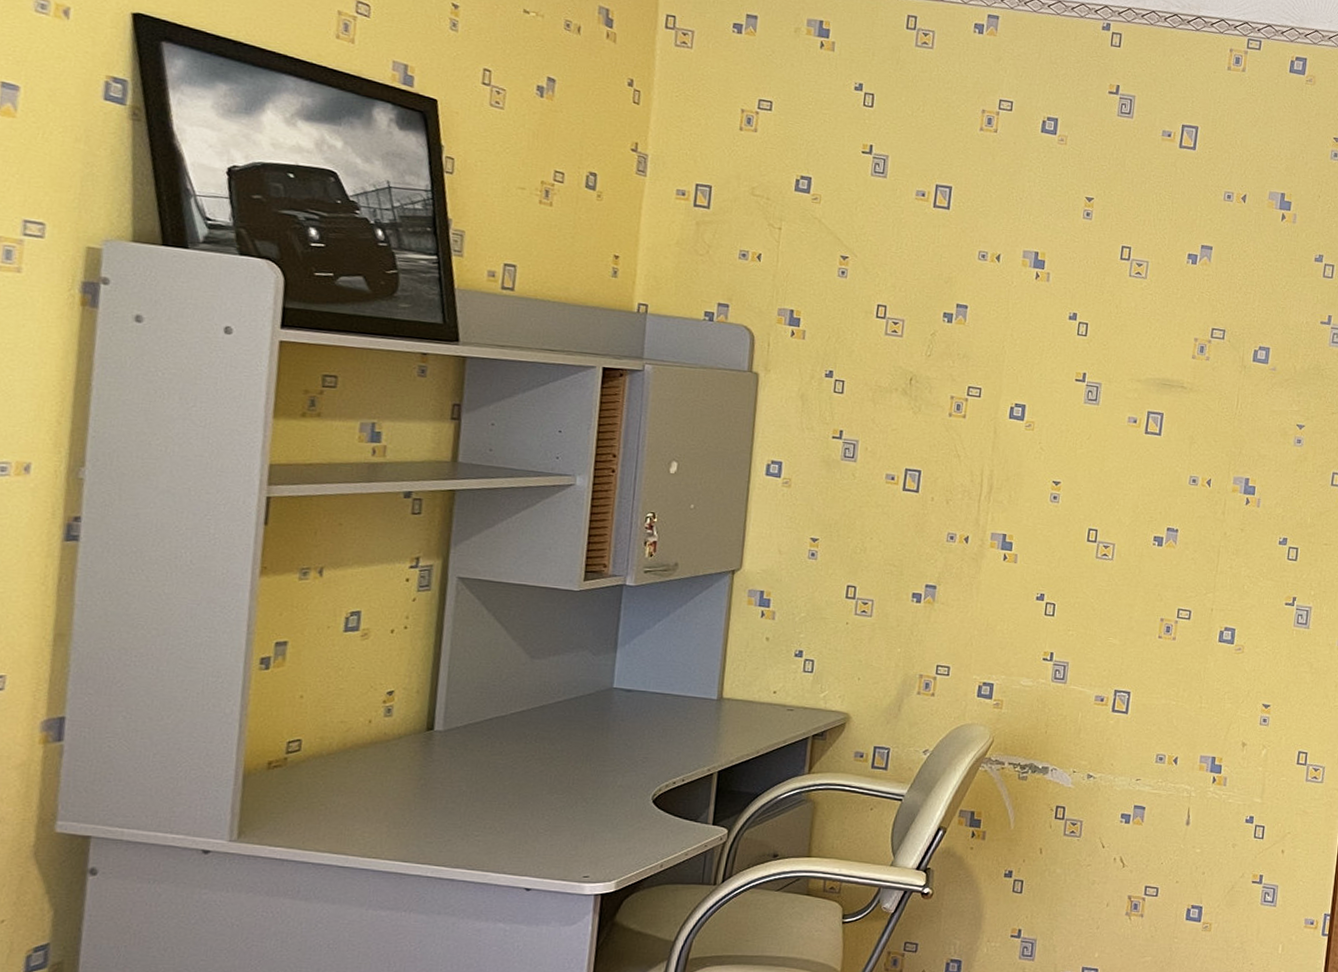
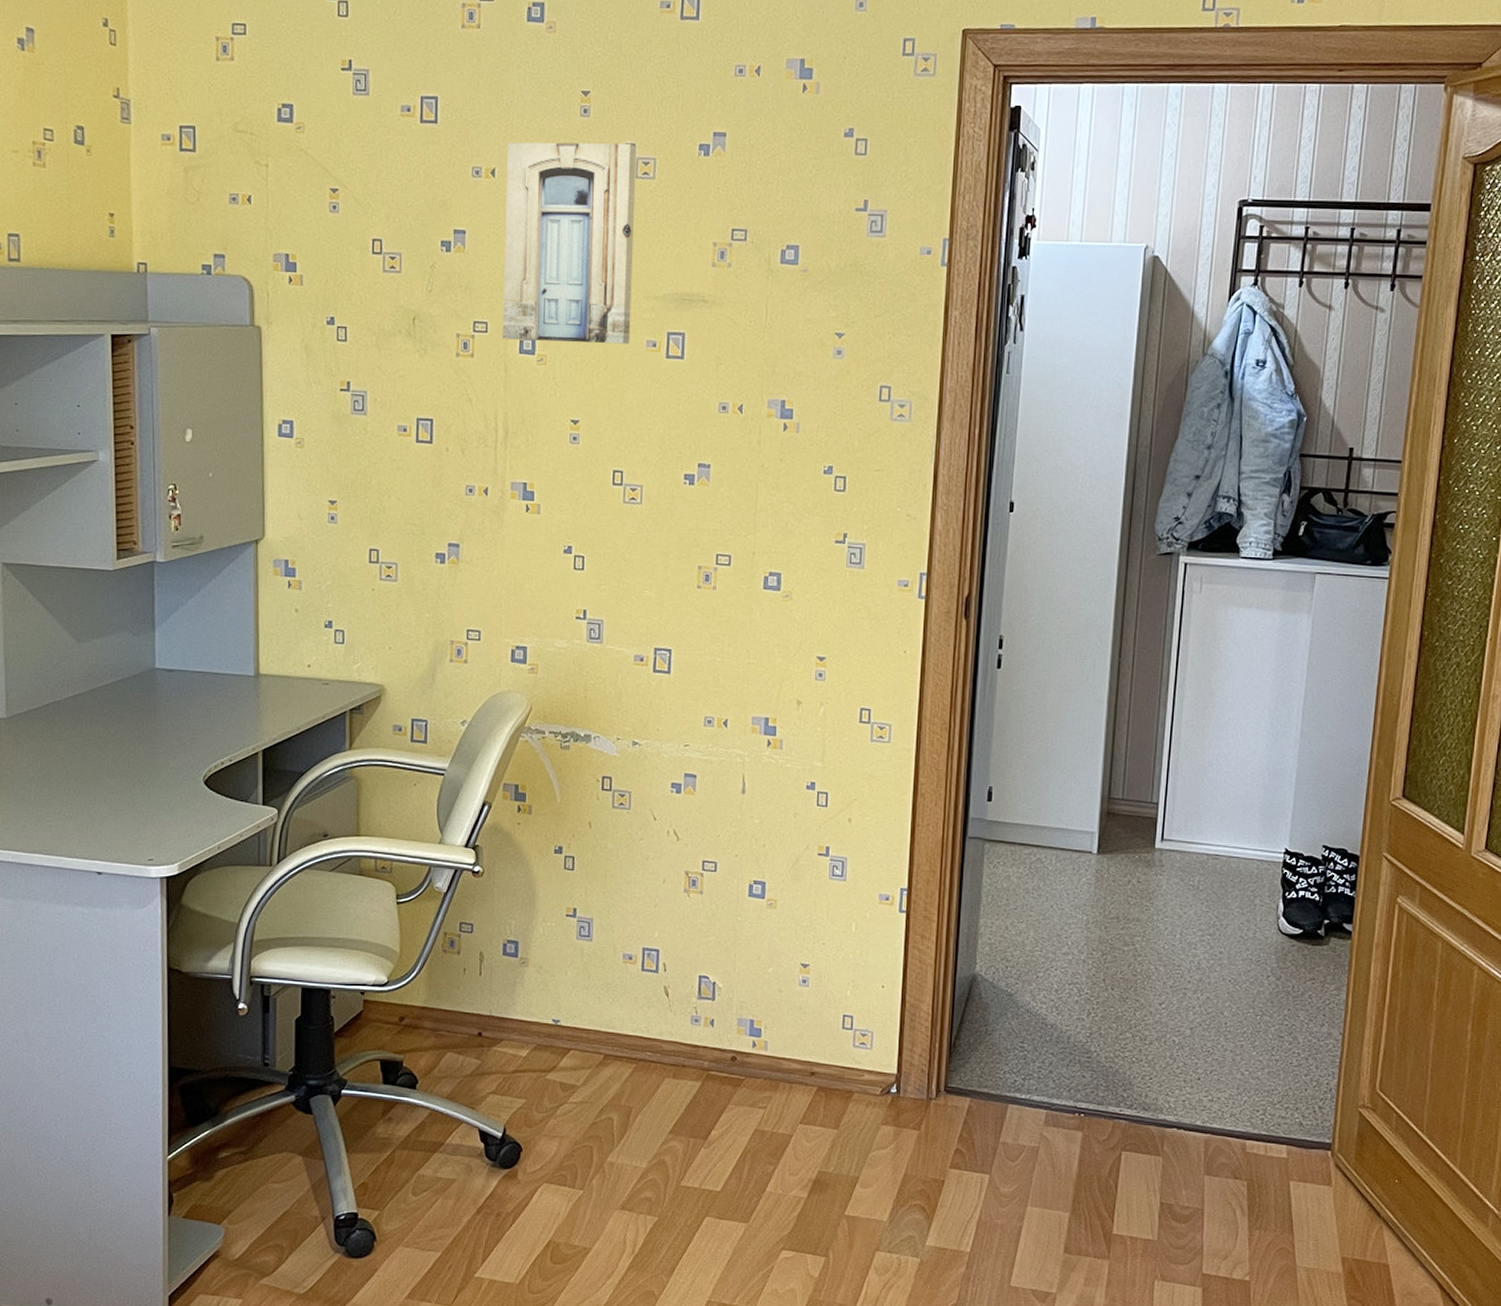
wall art: none [994,233,1132,419] -> present [503,142,637,344]

